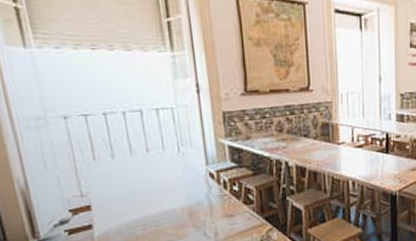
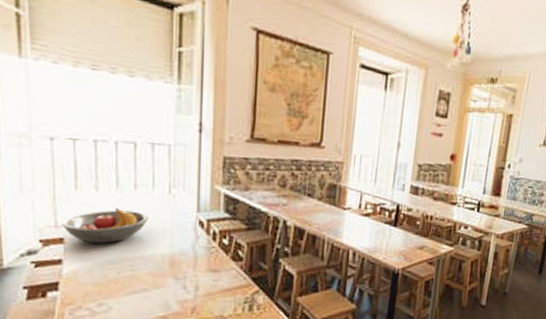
fruit bowl: none [86,171,164,206] -> present [61,207,149,243]

